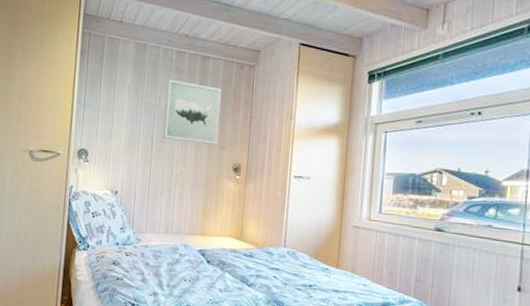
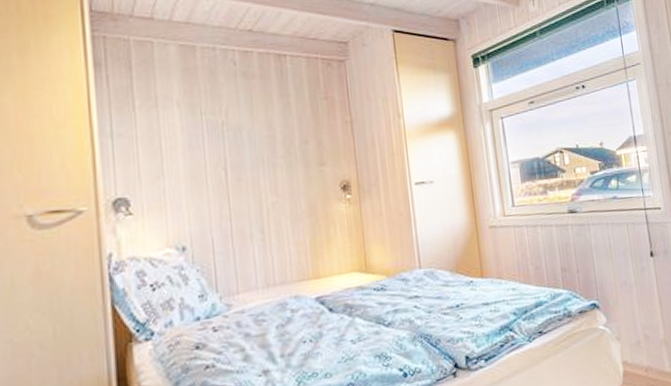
wall art: present [162,79,222,145] -> none [233,87,315,165]

